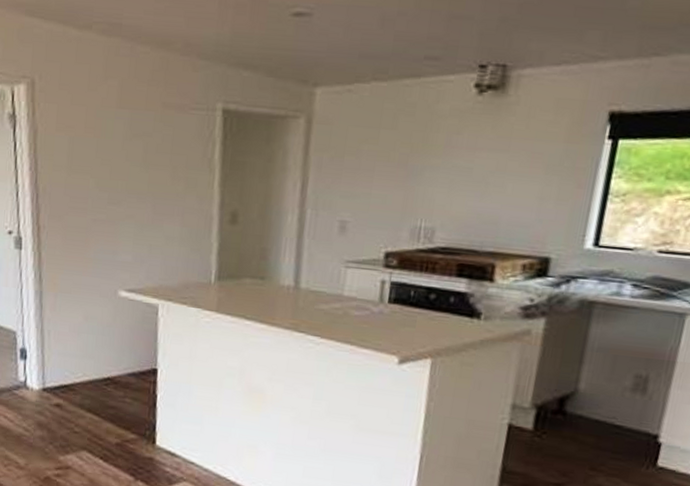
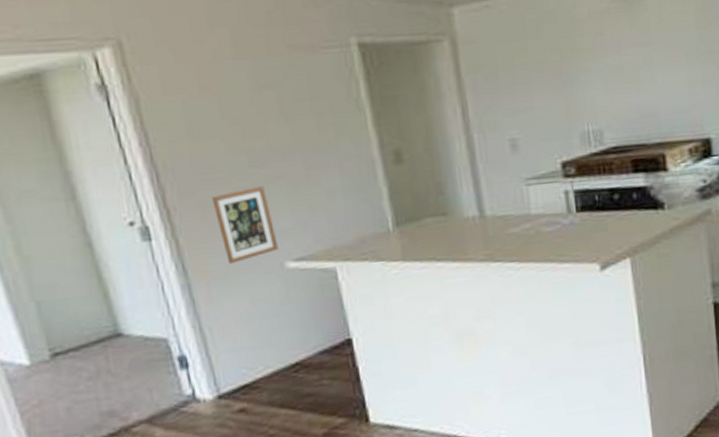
picture frame: none [73,221,117,283] -> present [211,185,279,265]

